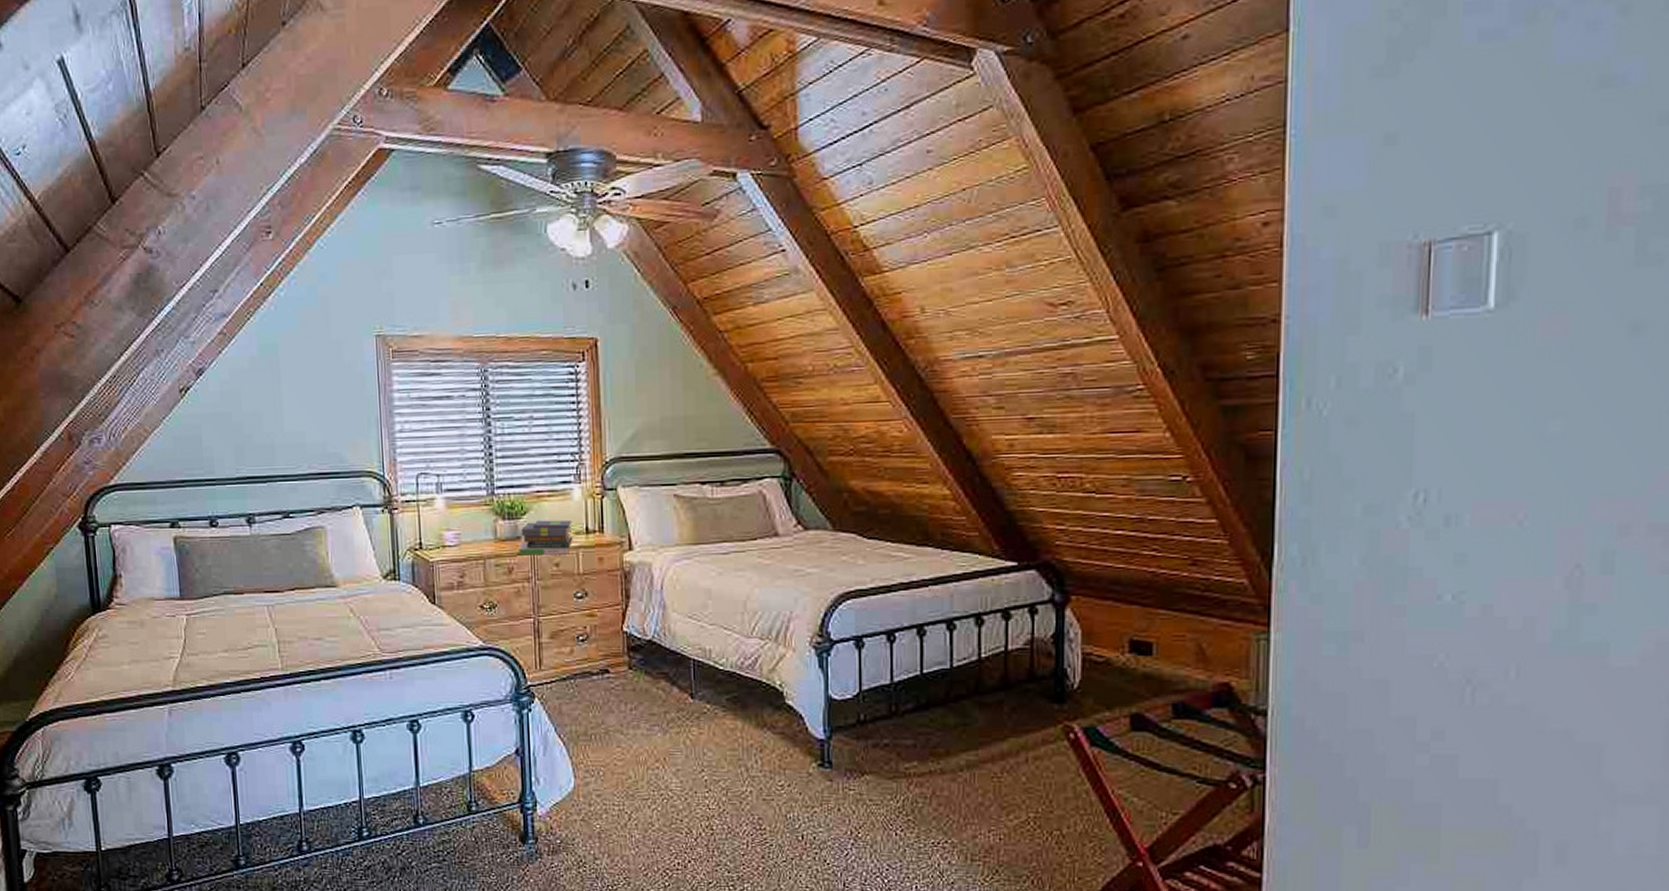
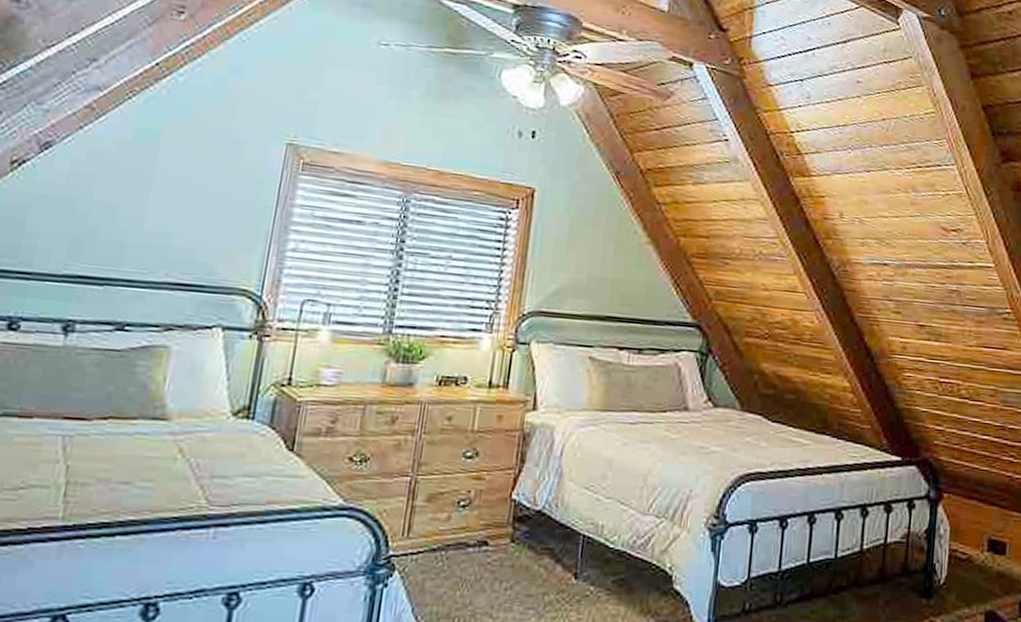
books: present [519,520,573,555] -> none [407,367,476,409]

